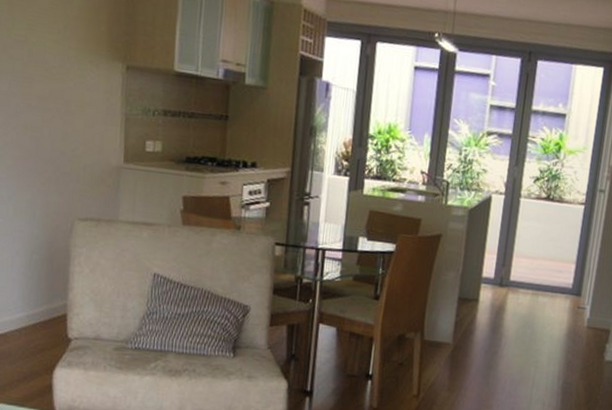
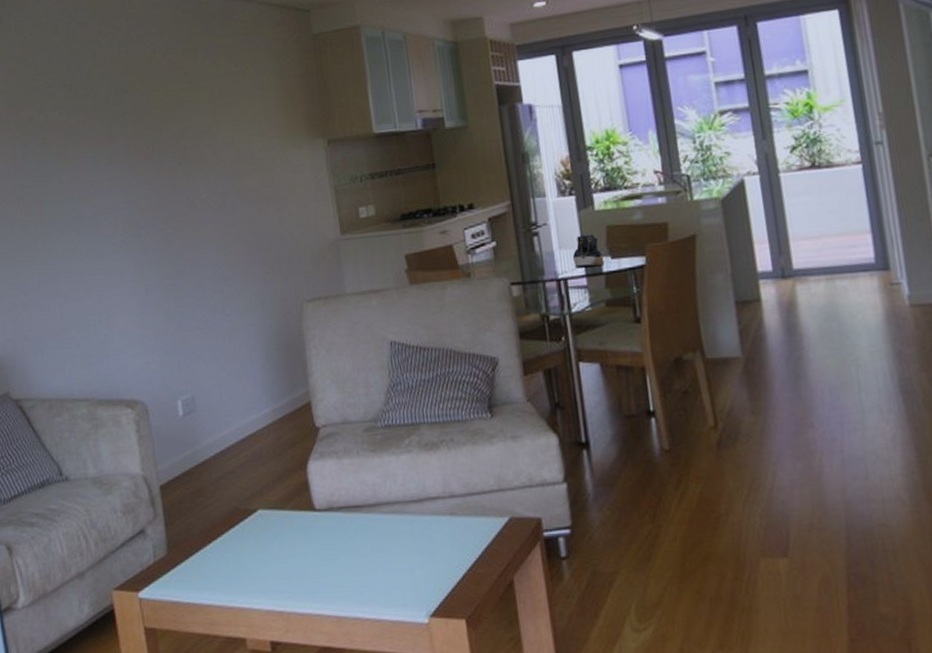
handbag: none [334,213,361,245] -> present [572,234,605,268]

